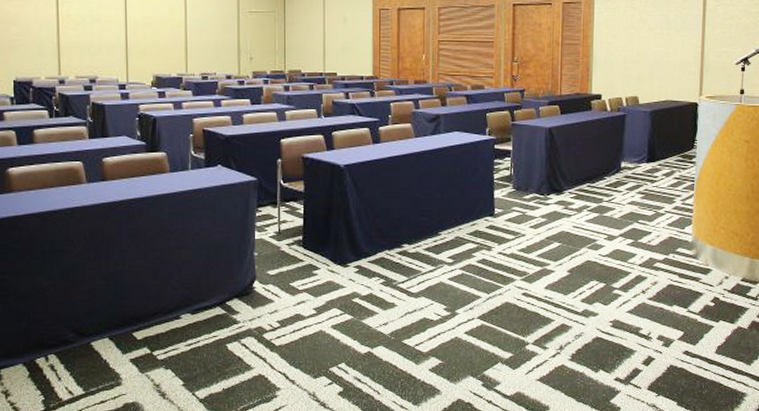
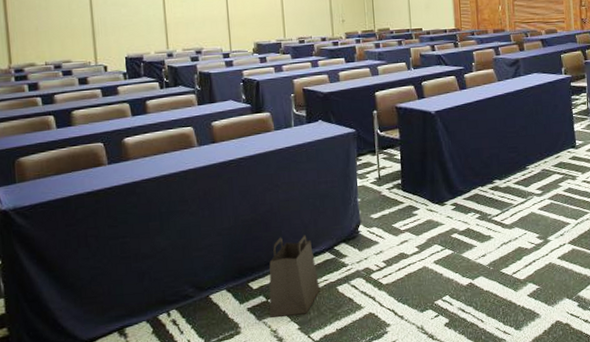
shopping bag: none [153,287,208,371] -> present [269,235,320,318]

